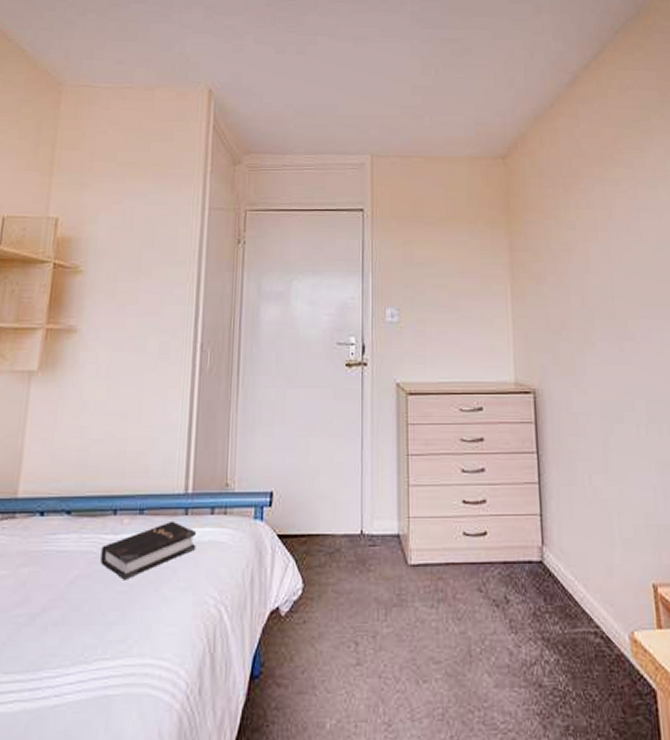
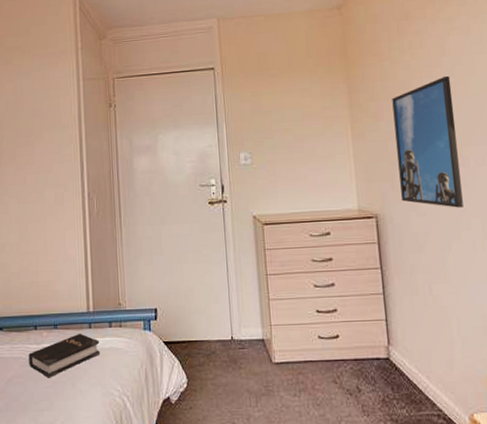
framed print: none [555,240,627,387] -> present [392,75,463,208]

